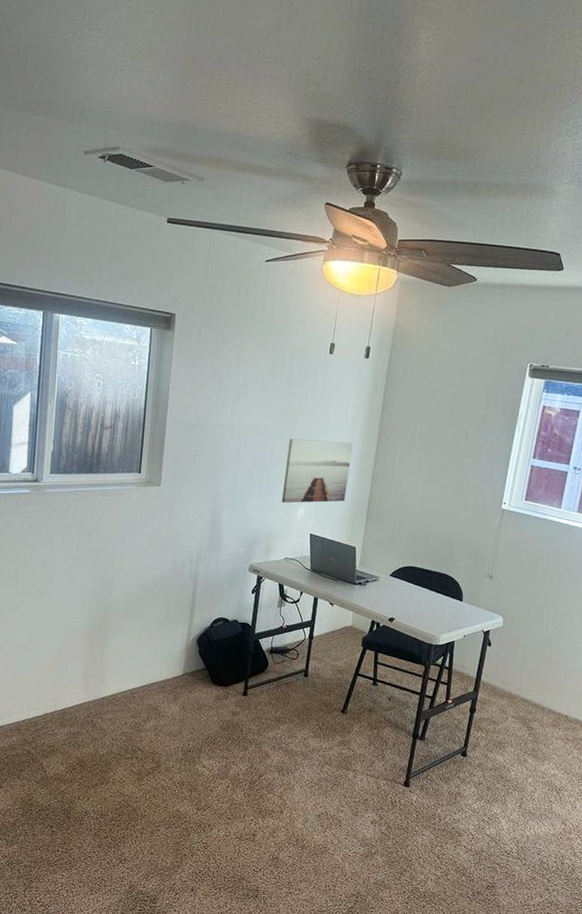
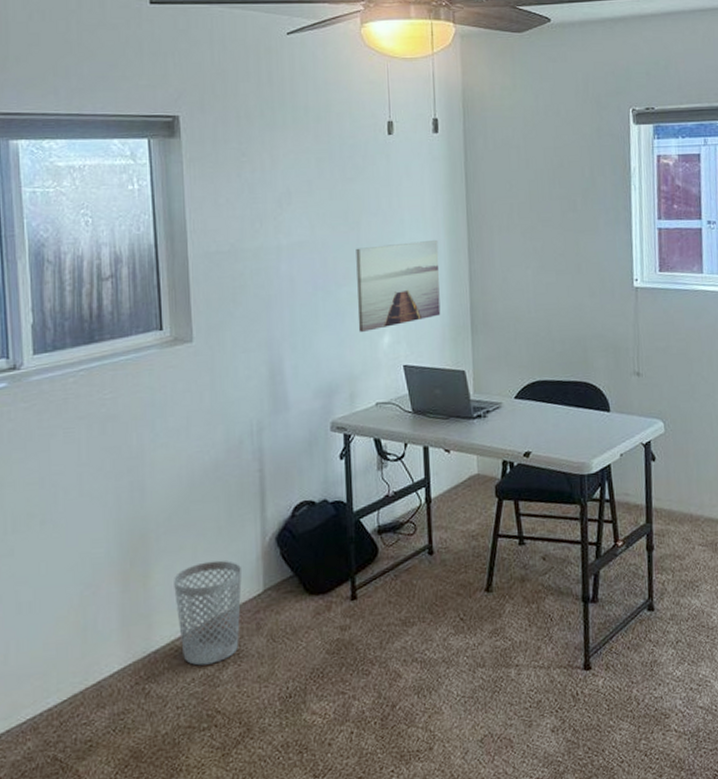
wastebasket: none [121,644,170,716] -> present [174,560,242,666]

